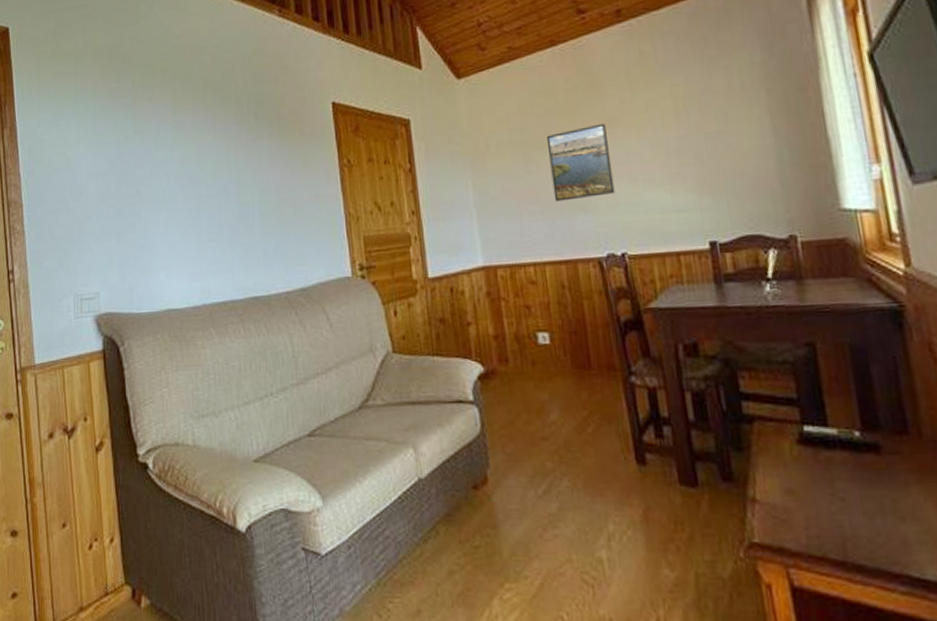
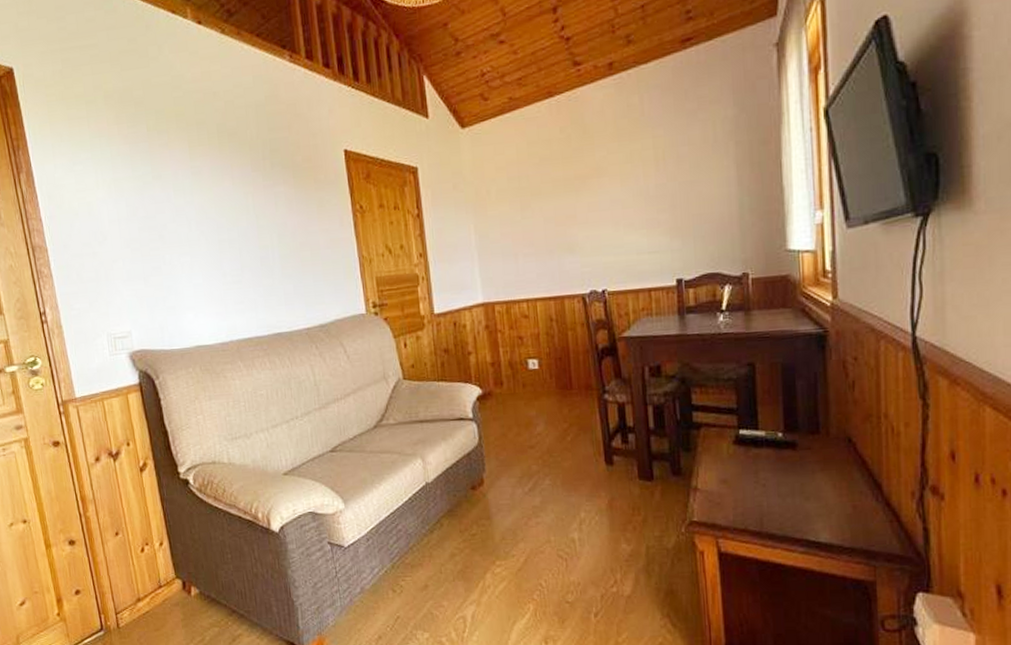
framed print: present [546,123,615,202] -> none [541,172,599,244]

